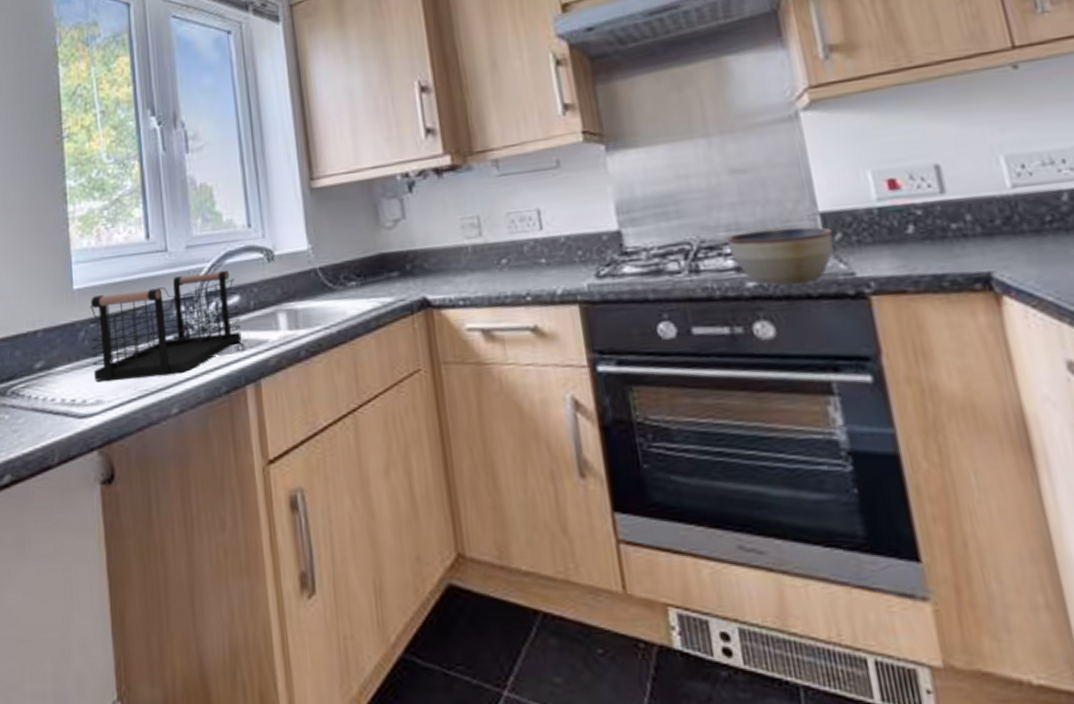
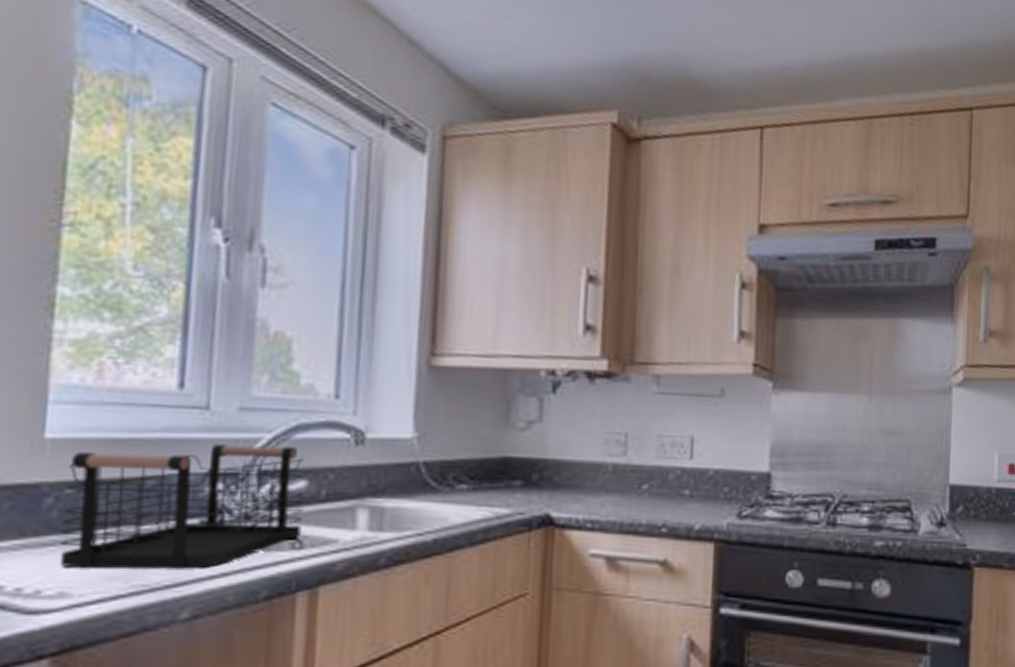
bowl: present [727,227,834,286] -> none [866,493,957,549]

